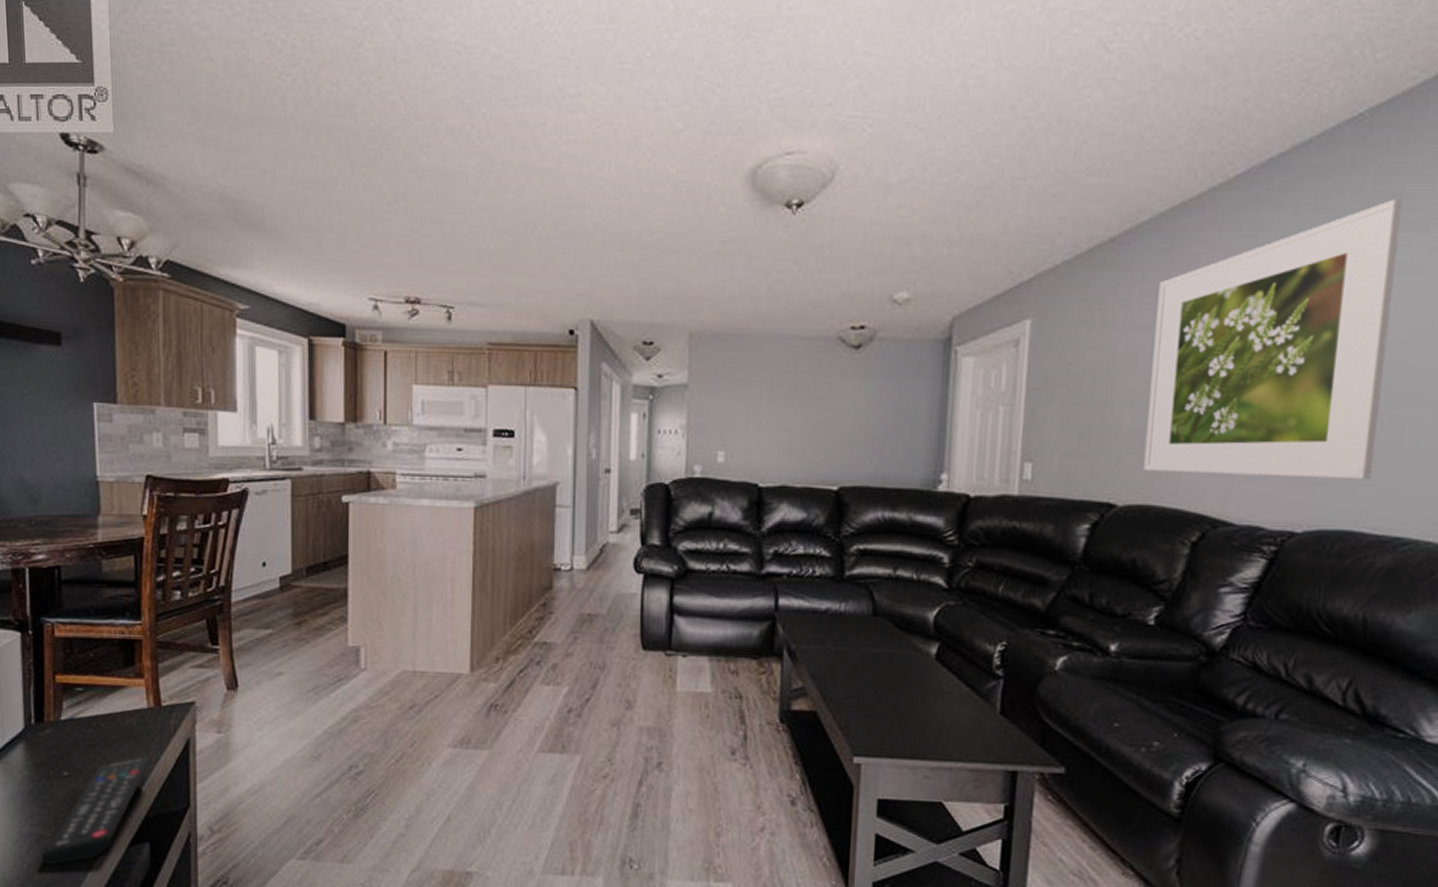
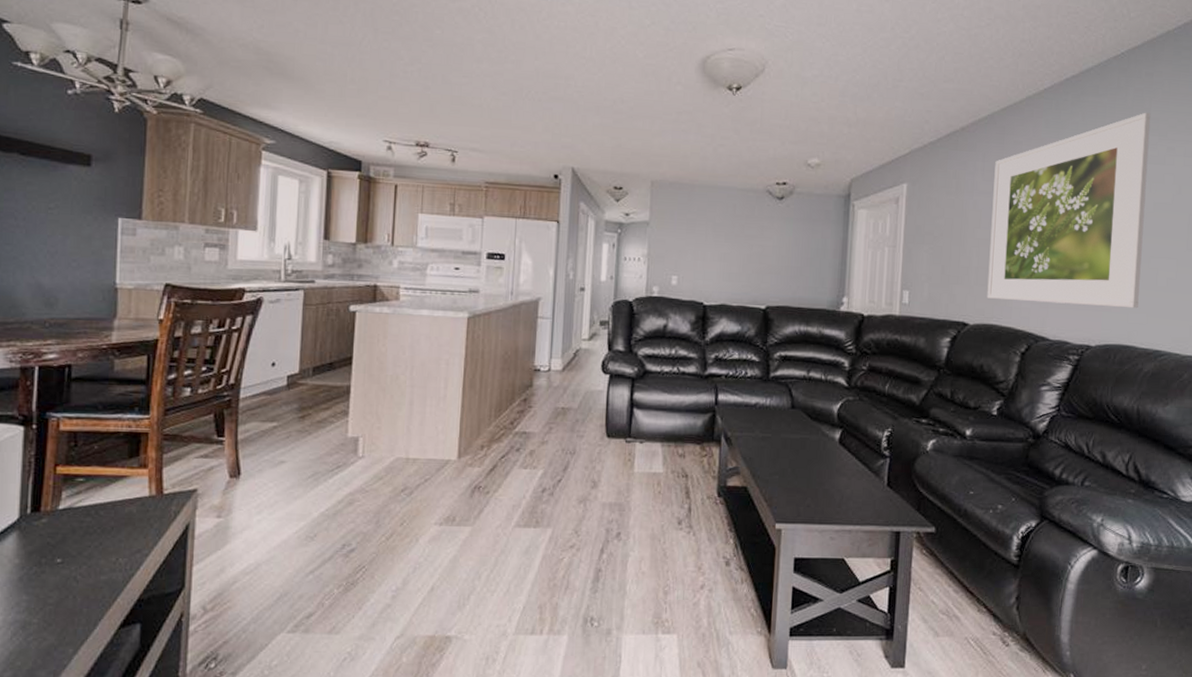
remote control: present [40,756,152,866] -> none [24,541,150,651]

